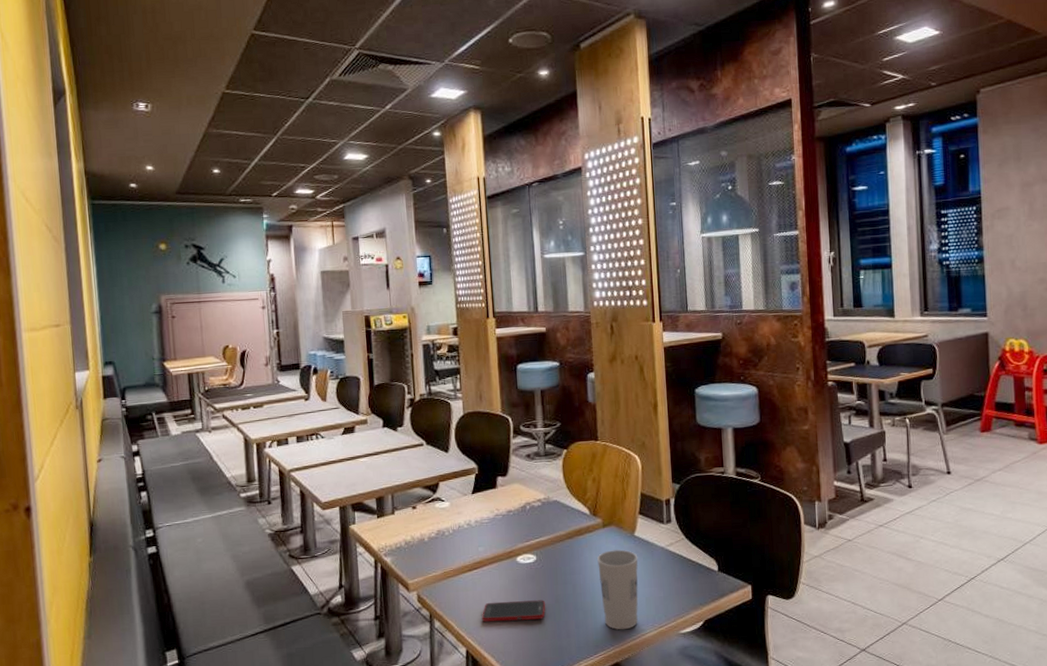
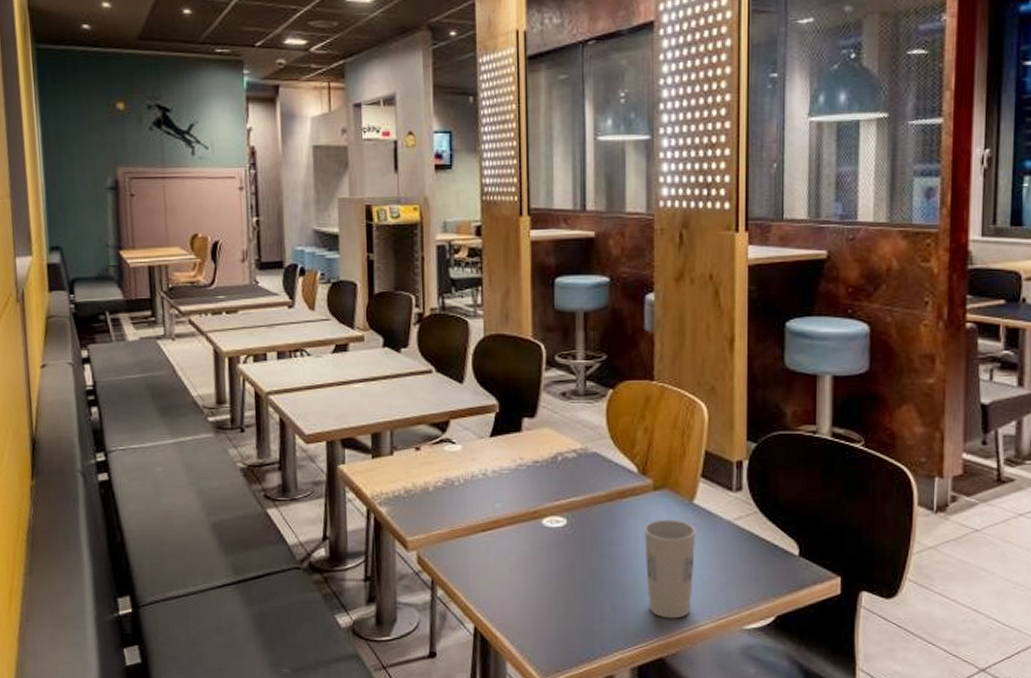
cell phone: present [481,600,546,622] -> none [494,571,576,597]

